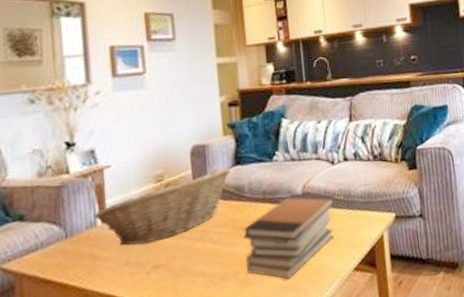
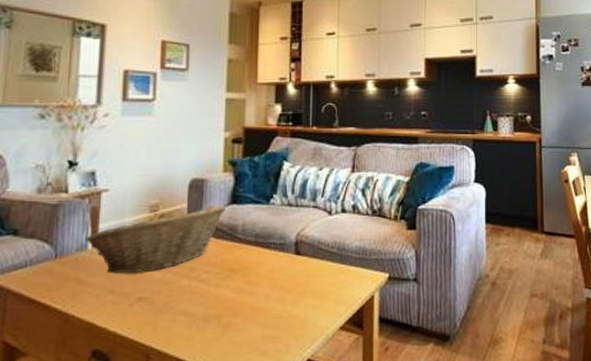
book stack: present [243,192,335,279] -> none [230,240,328,330]

